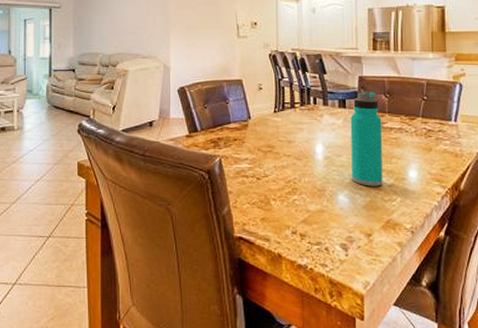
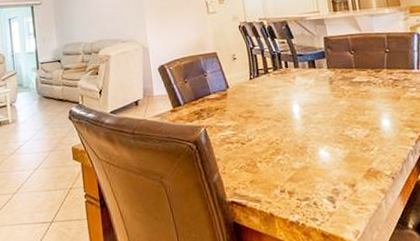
water bottle: present [350,91,383,186] -> none [320,49,359,139]

